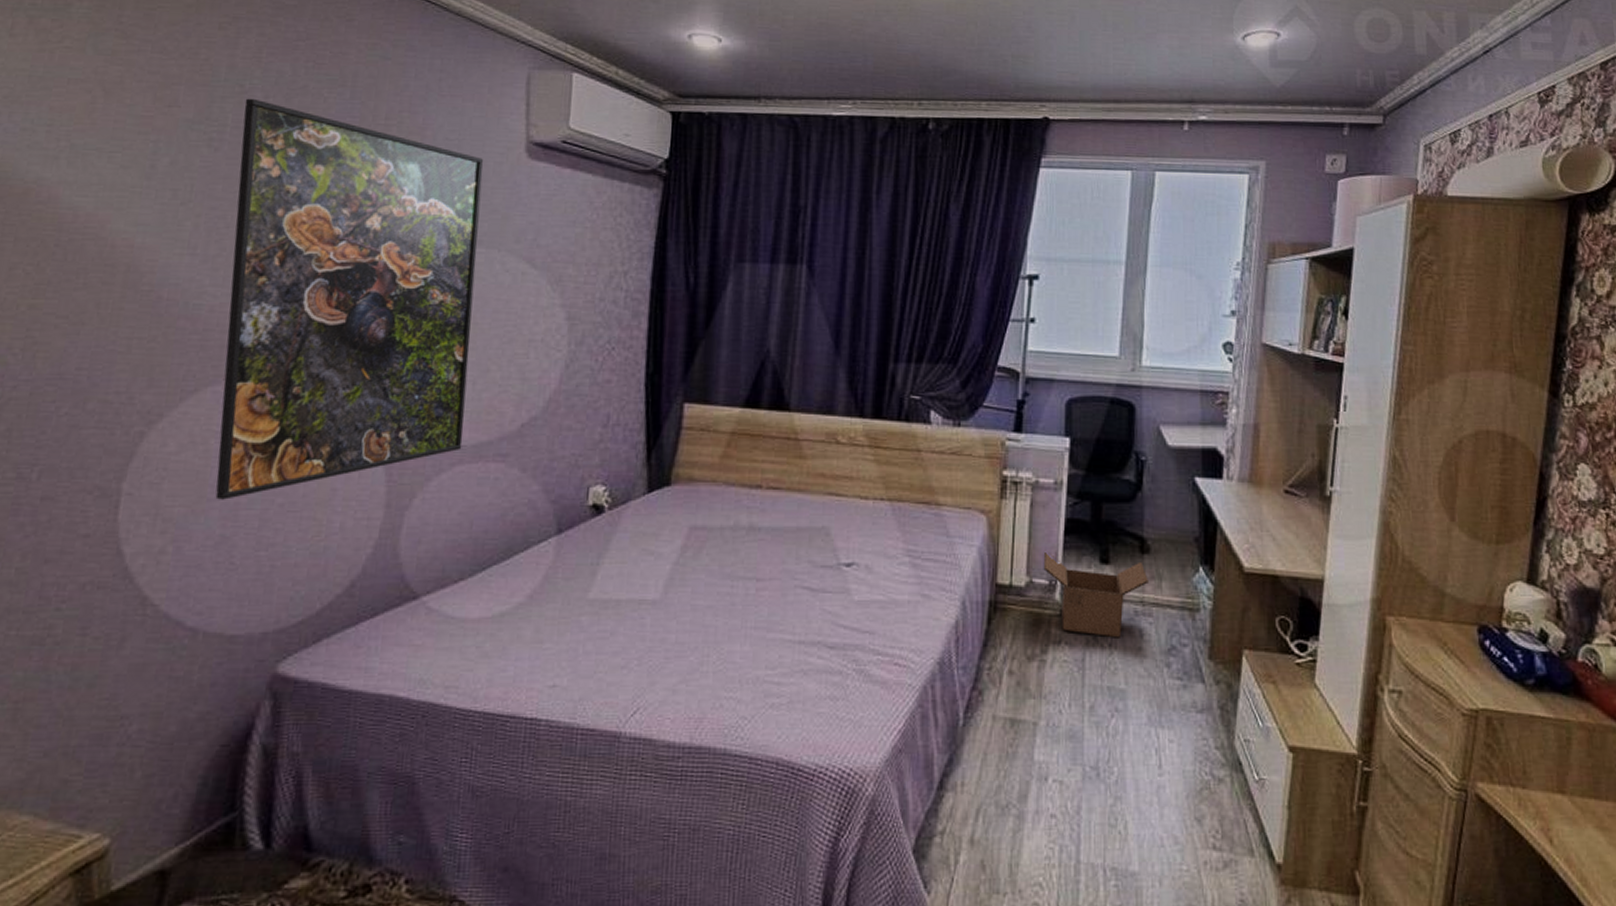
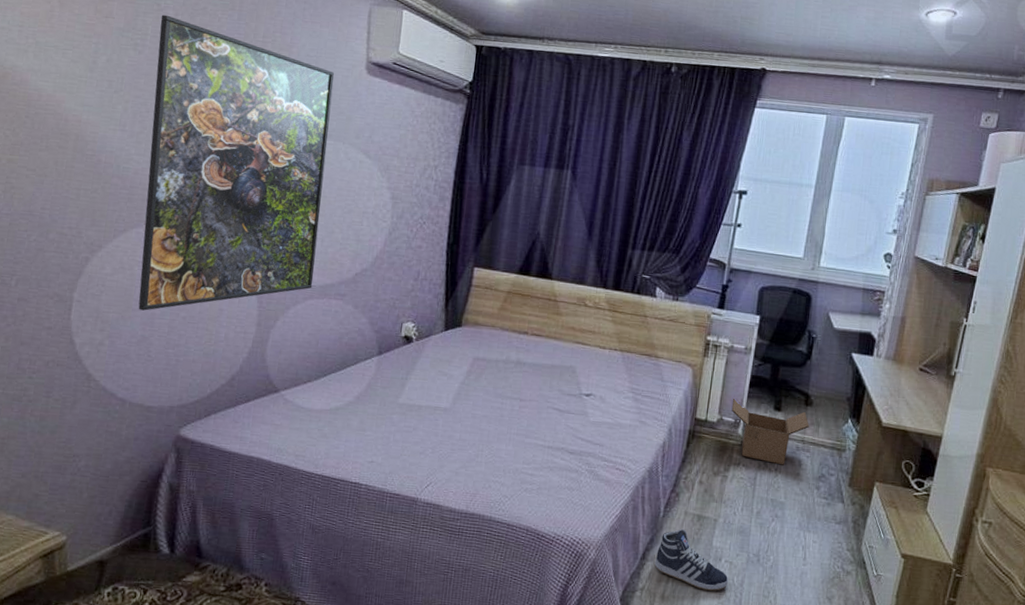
sneaker: none [957,740,1060,825] -> present [654,528,729,591]

